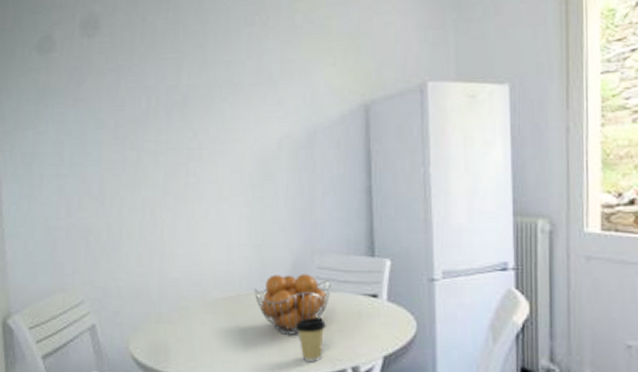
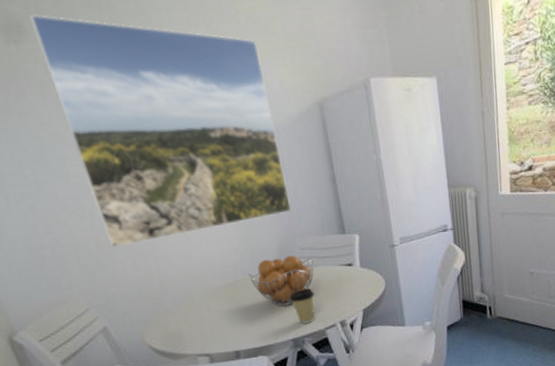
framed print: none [106,12,317,240] -> present [29,14,292,248]

